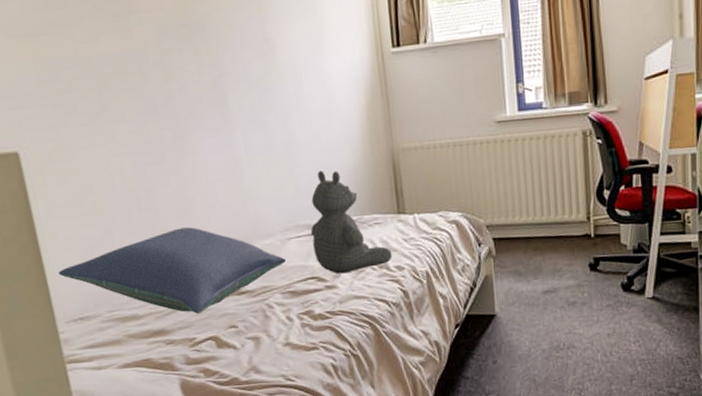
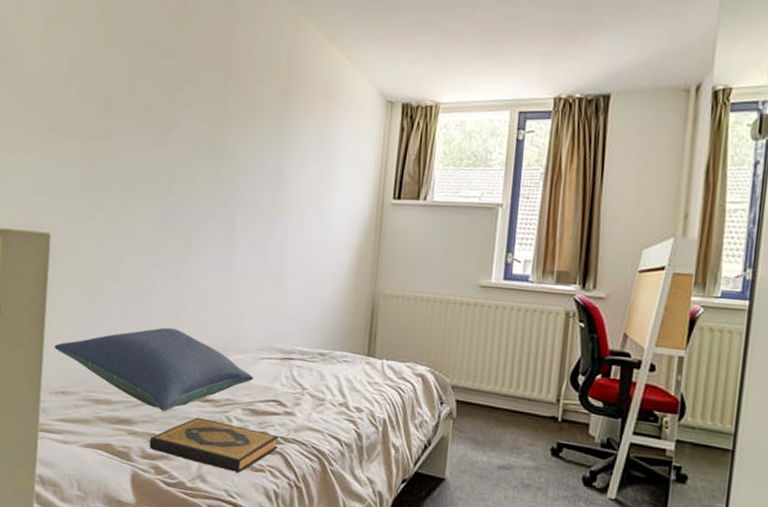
hardback book: none [190,310,327,356] -> present [149,417,279,473]
teddy bear: present [311,170,393,274] -> none [281,300,354,404]

